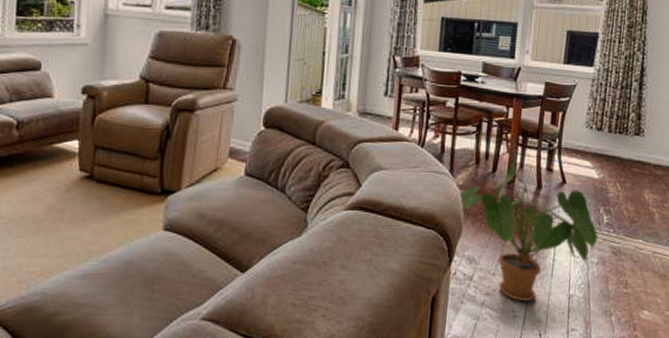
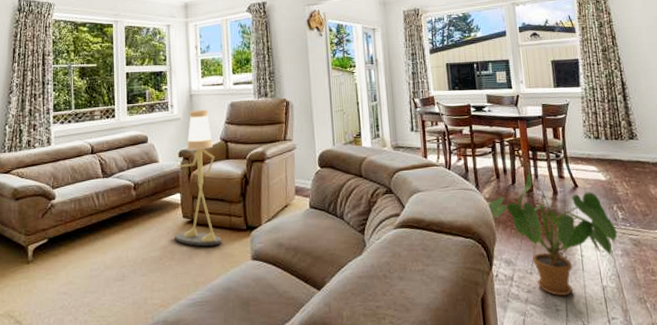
floor lamp: none [65,35,129,210] -> present [174,109,223,247]

